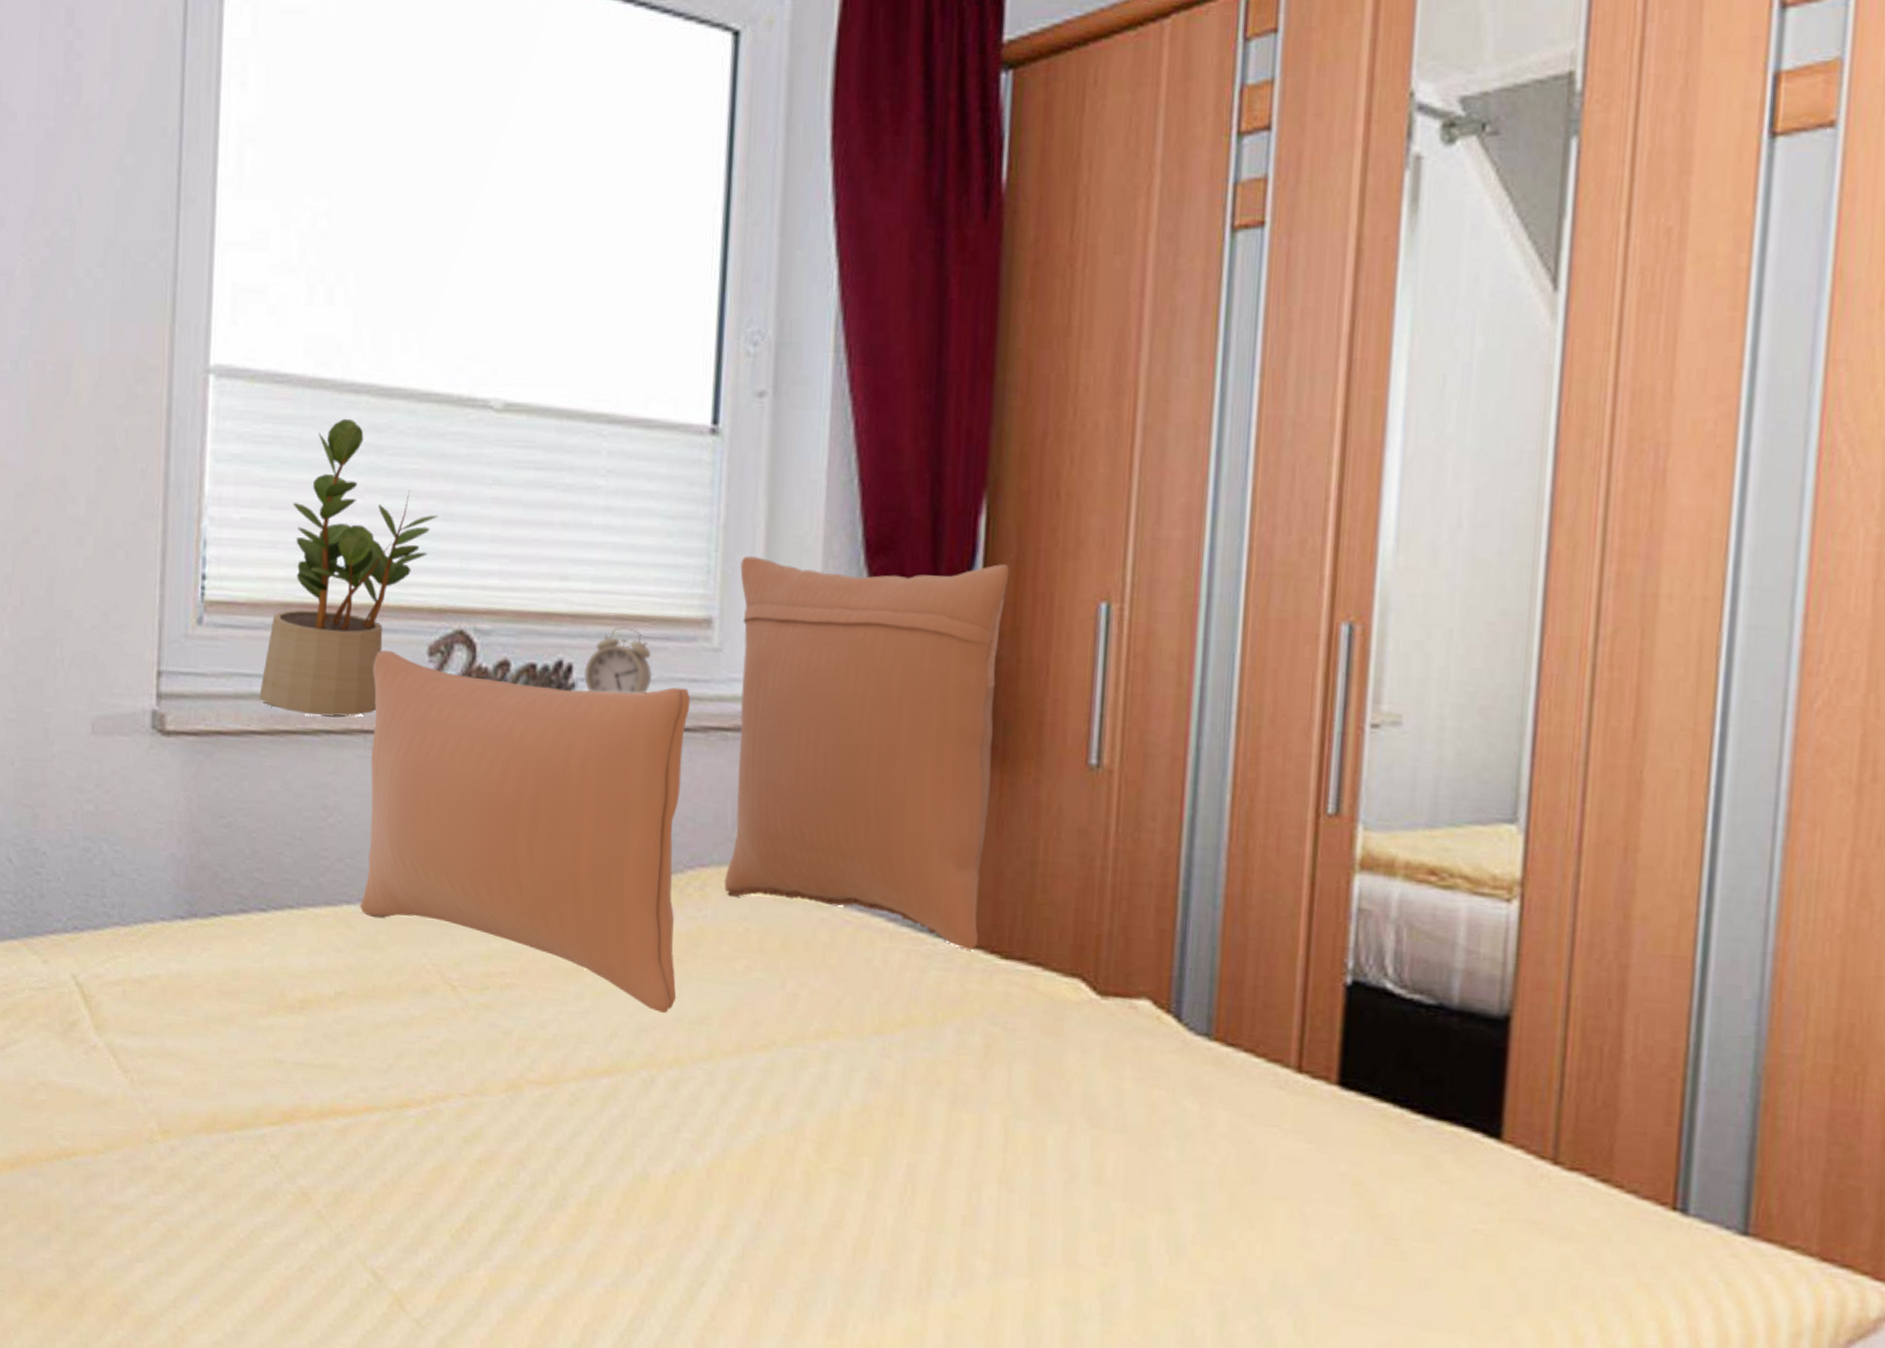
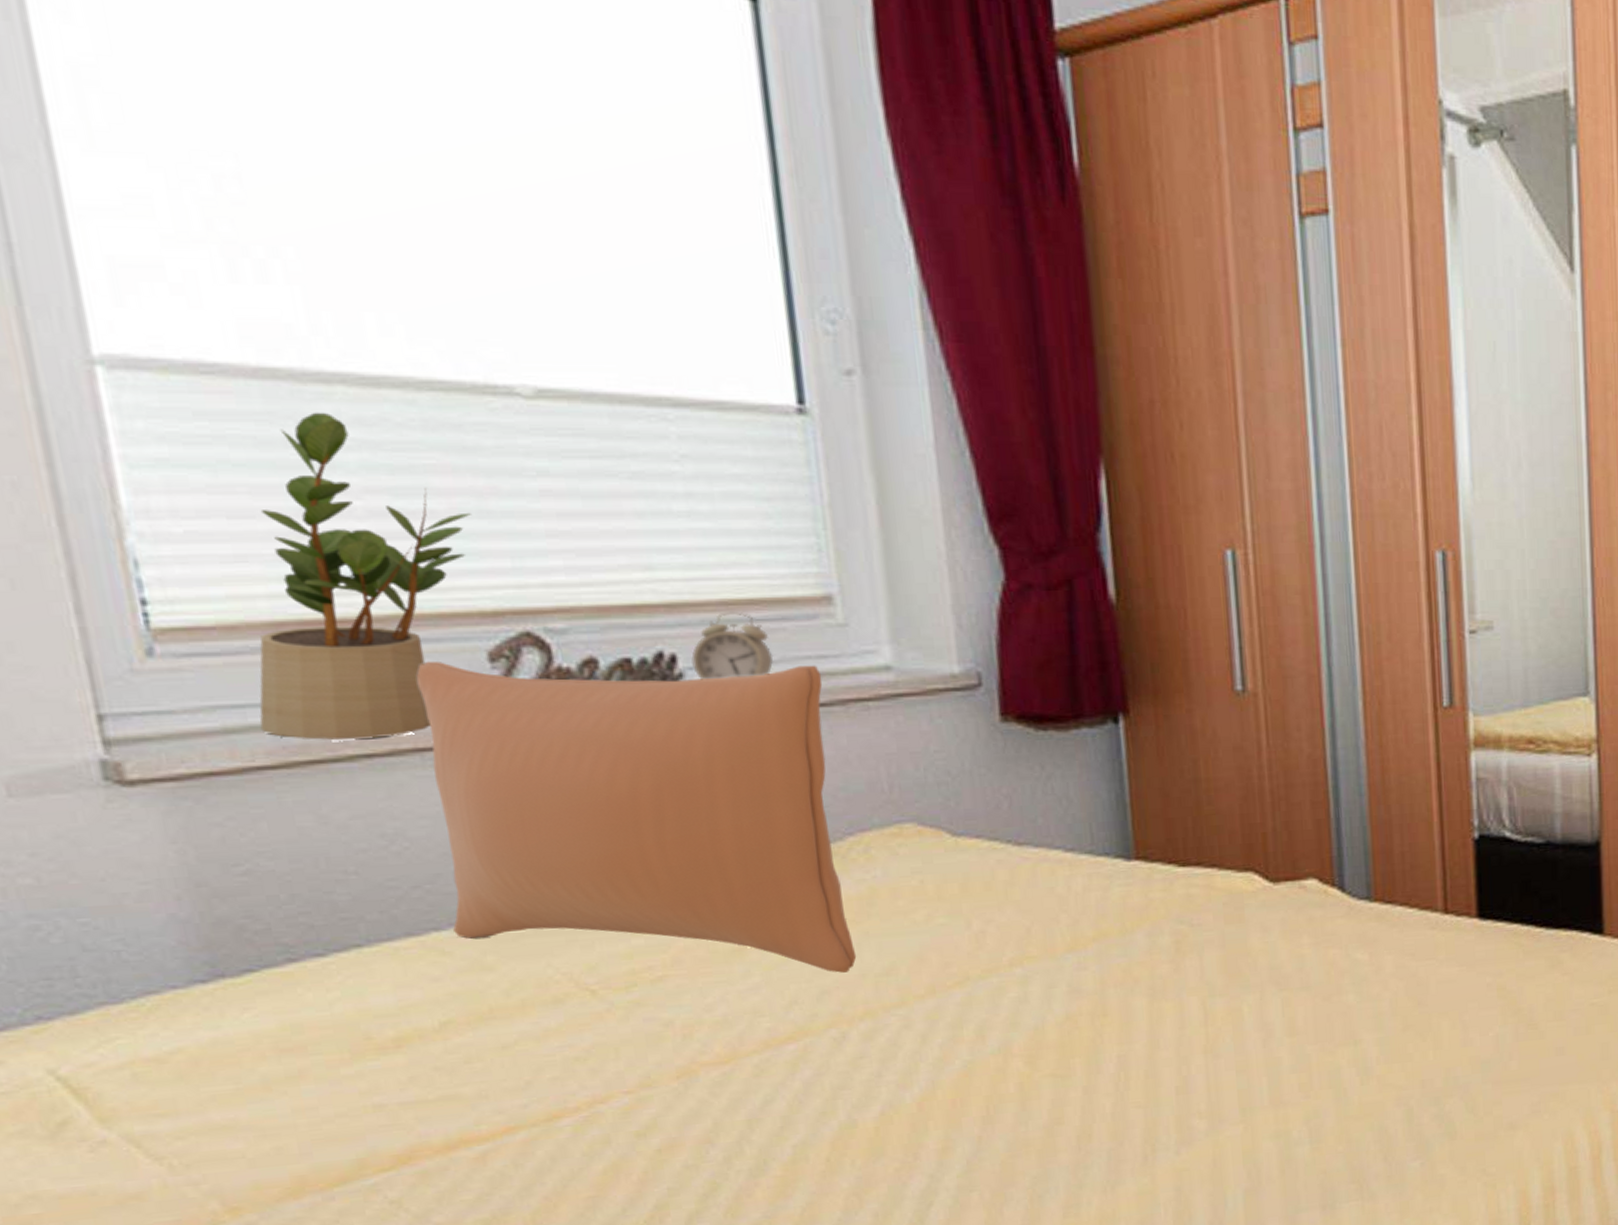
pillow: present [723,556,1010,951] -> none [854,522,1155,865]

